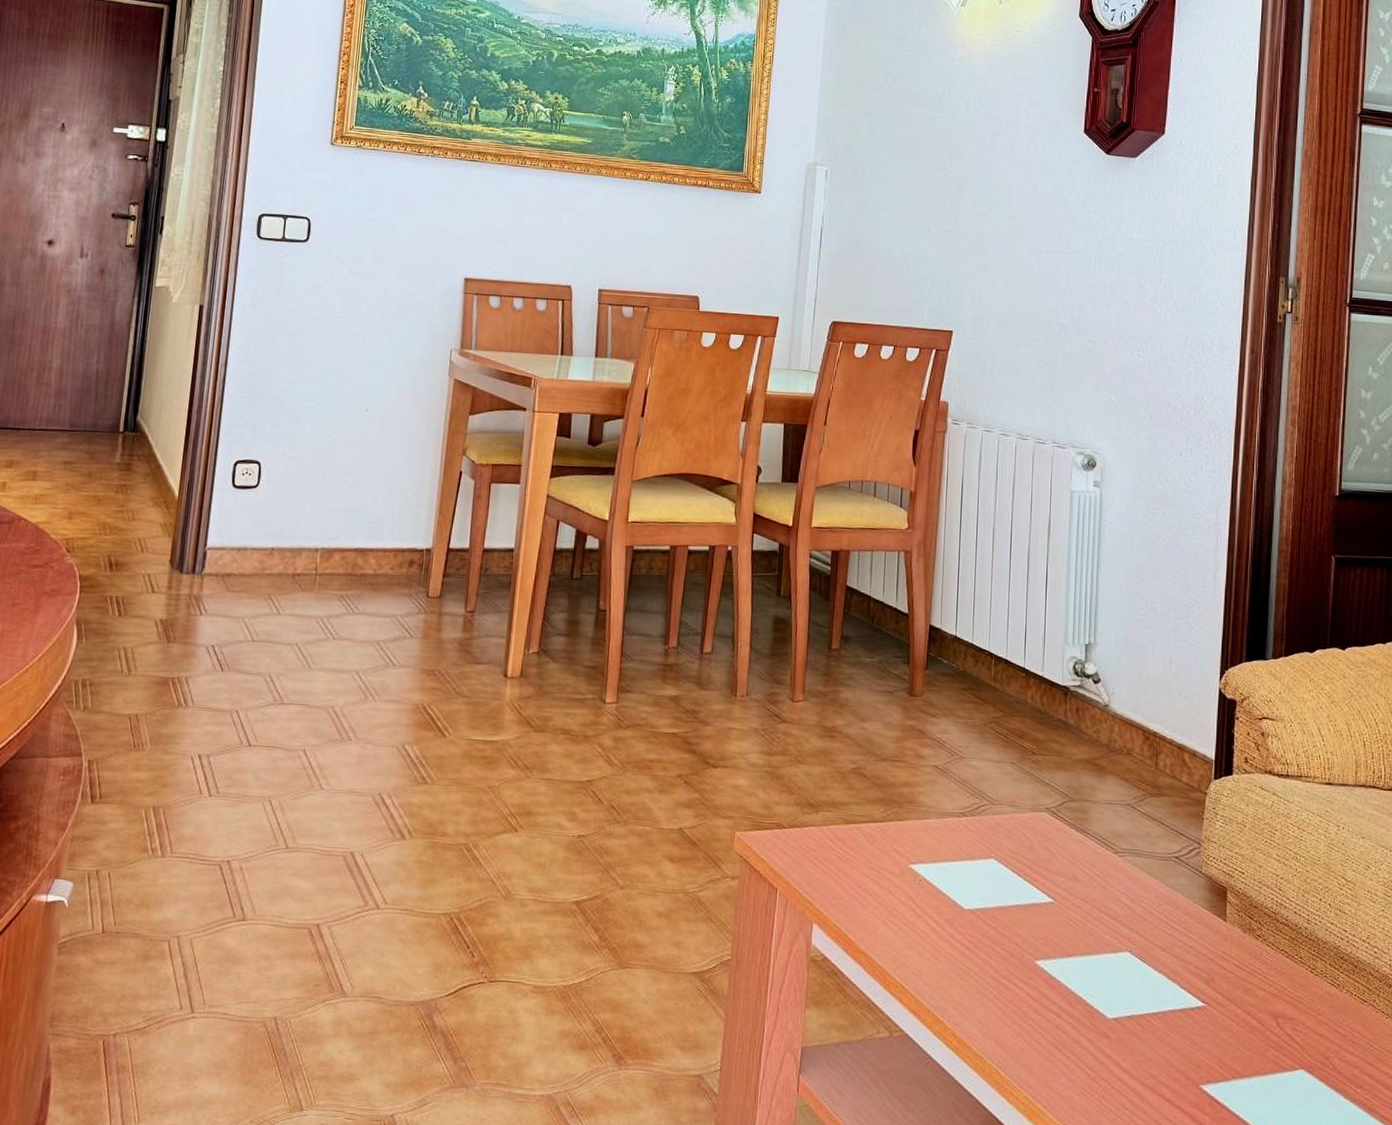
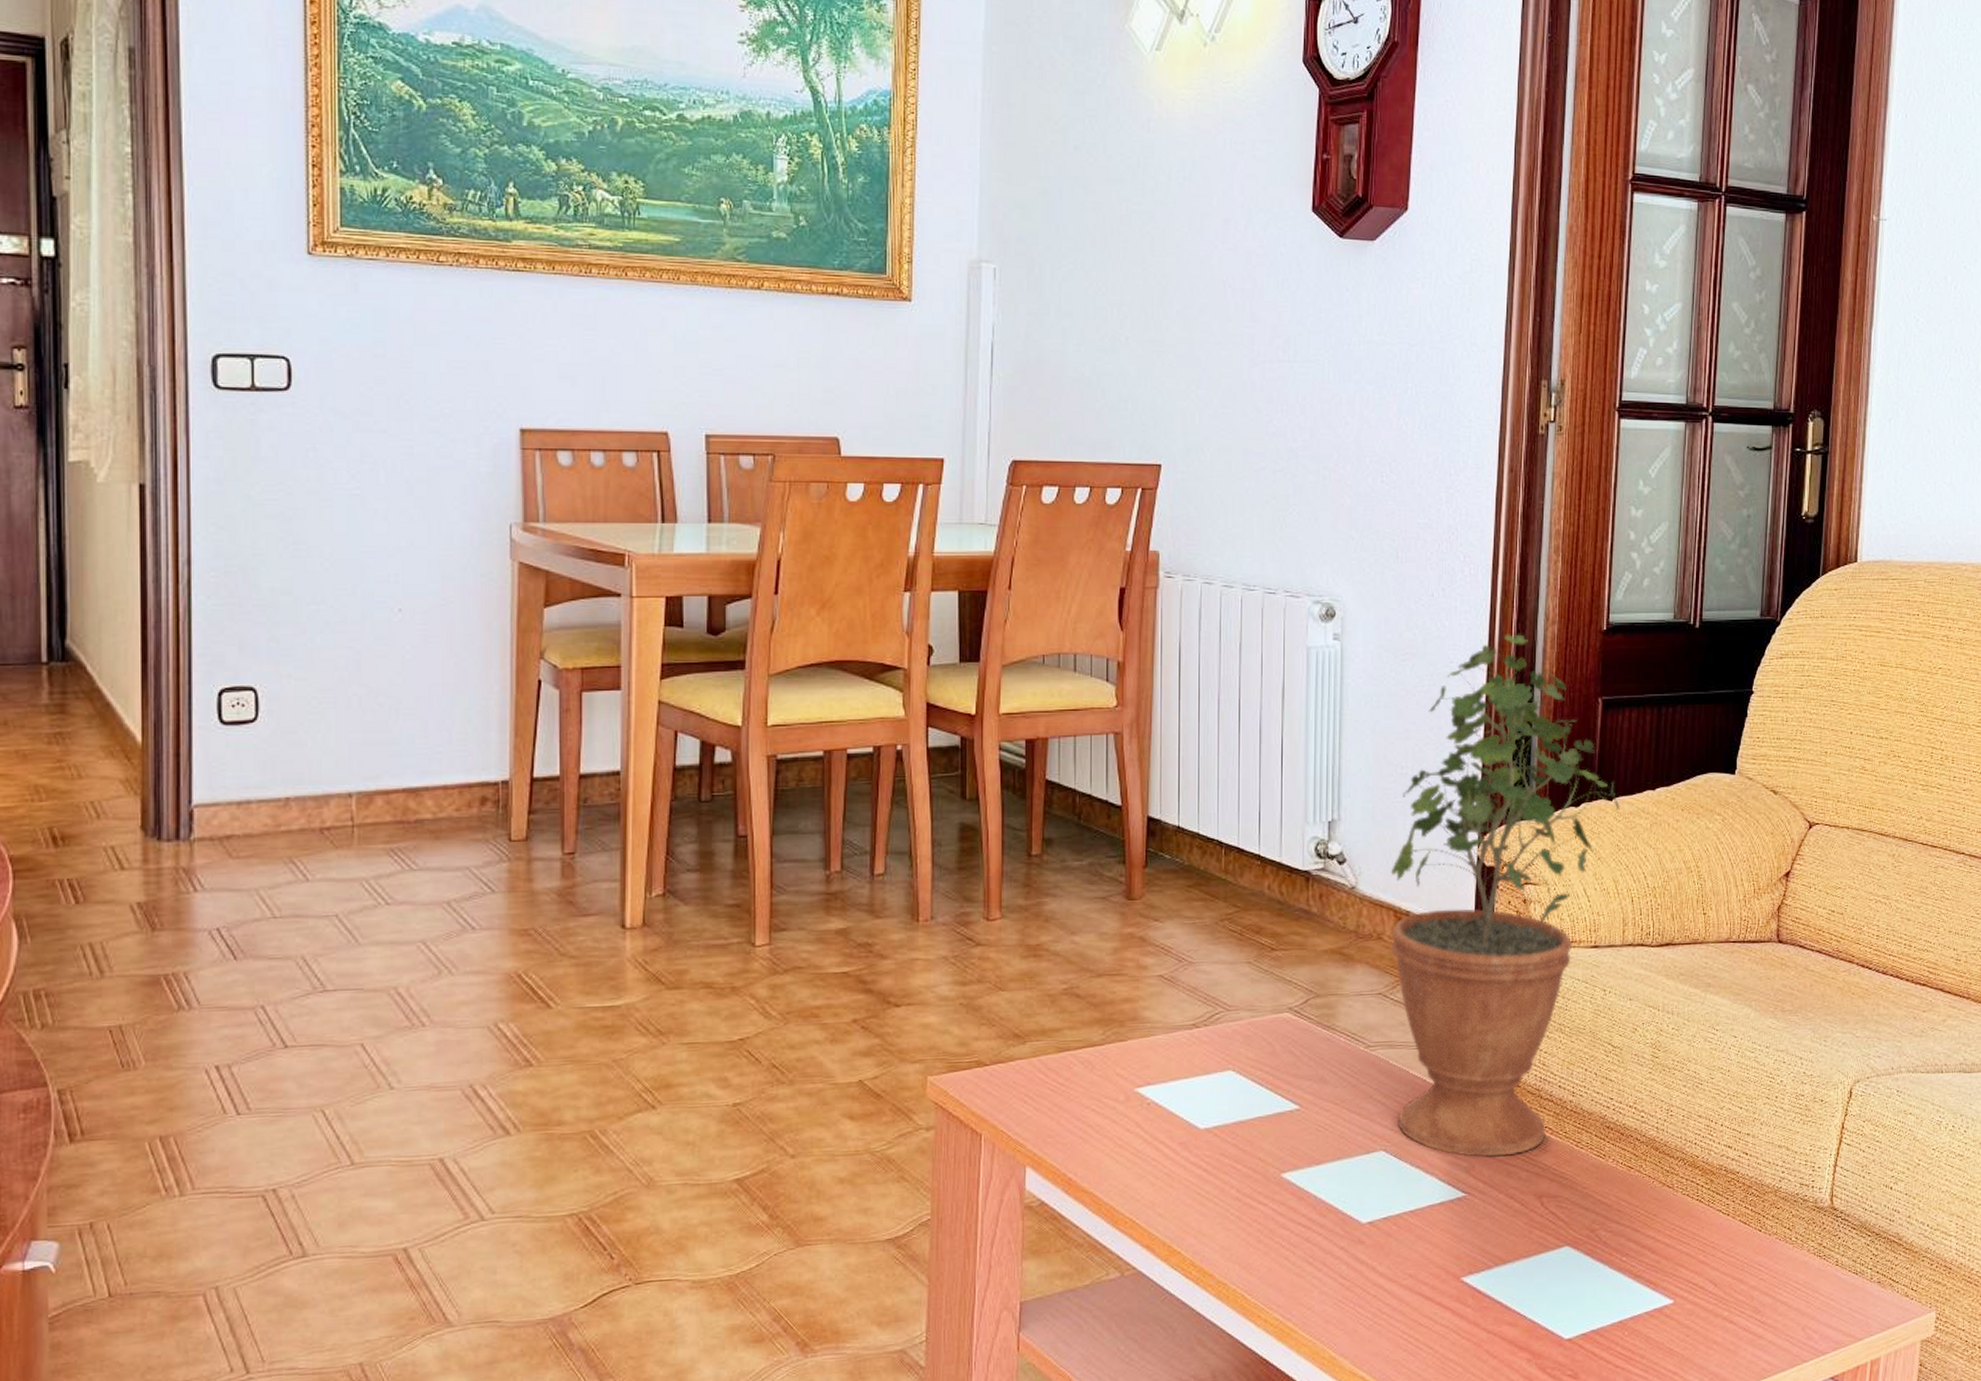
potted plant: none [1139,493,1352,973] -> present [1390,634,1620,1158]

